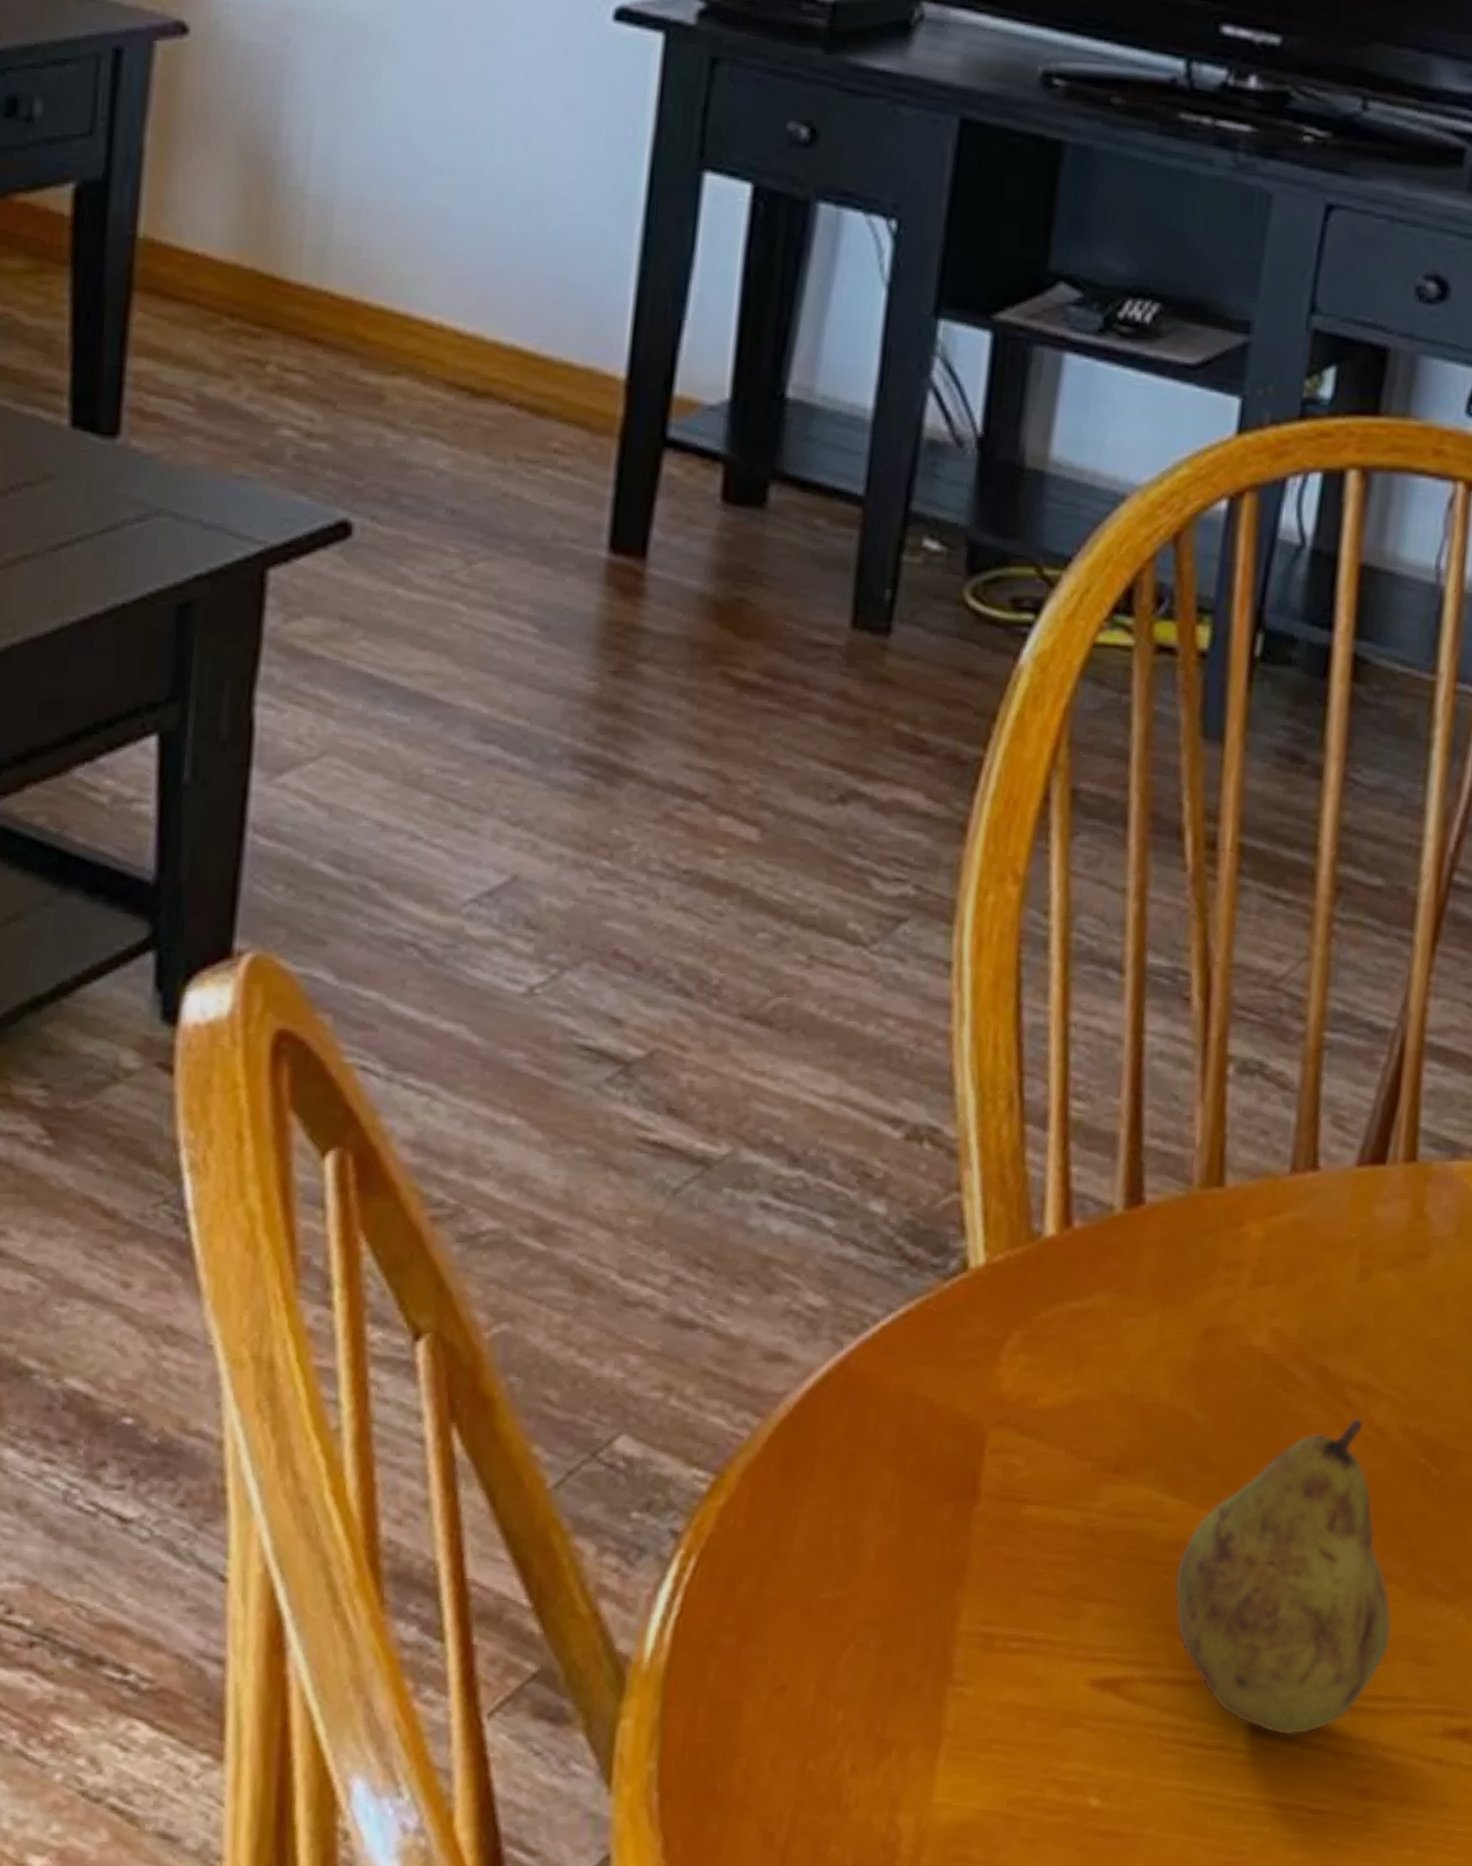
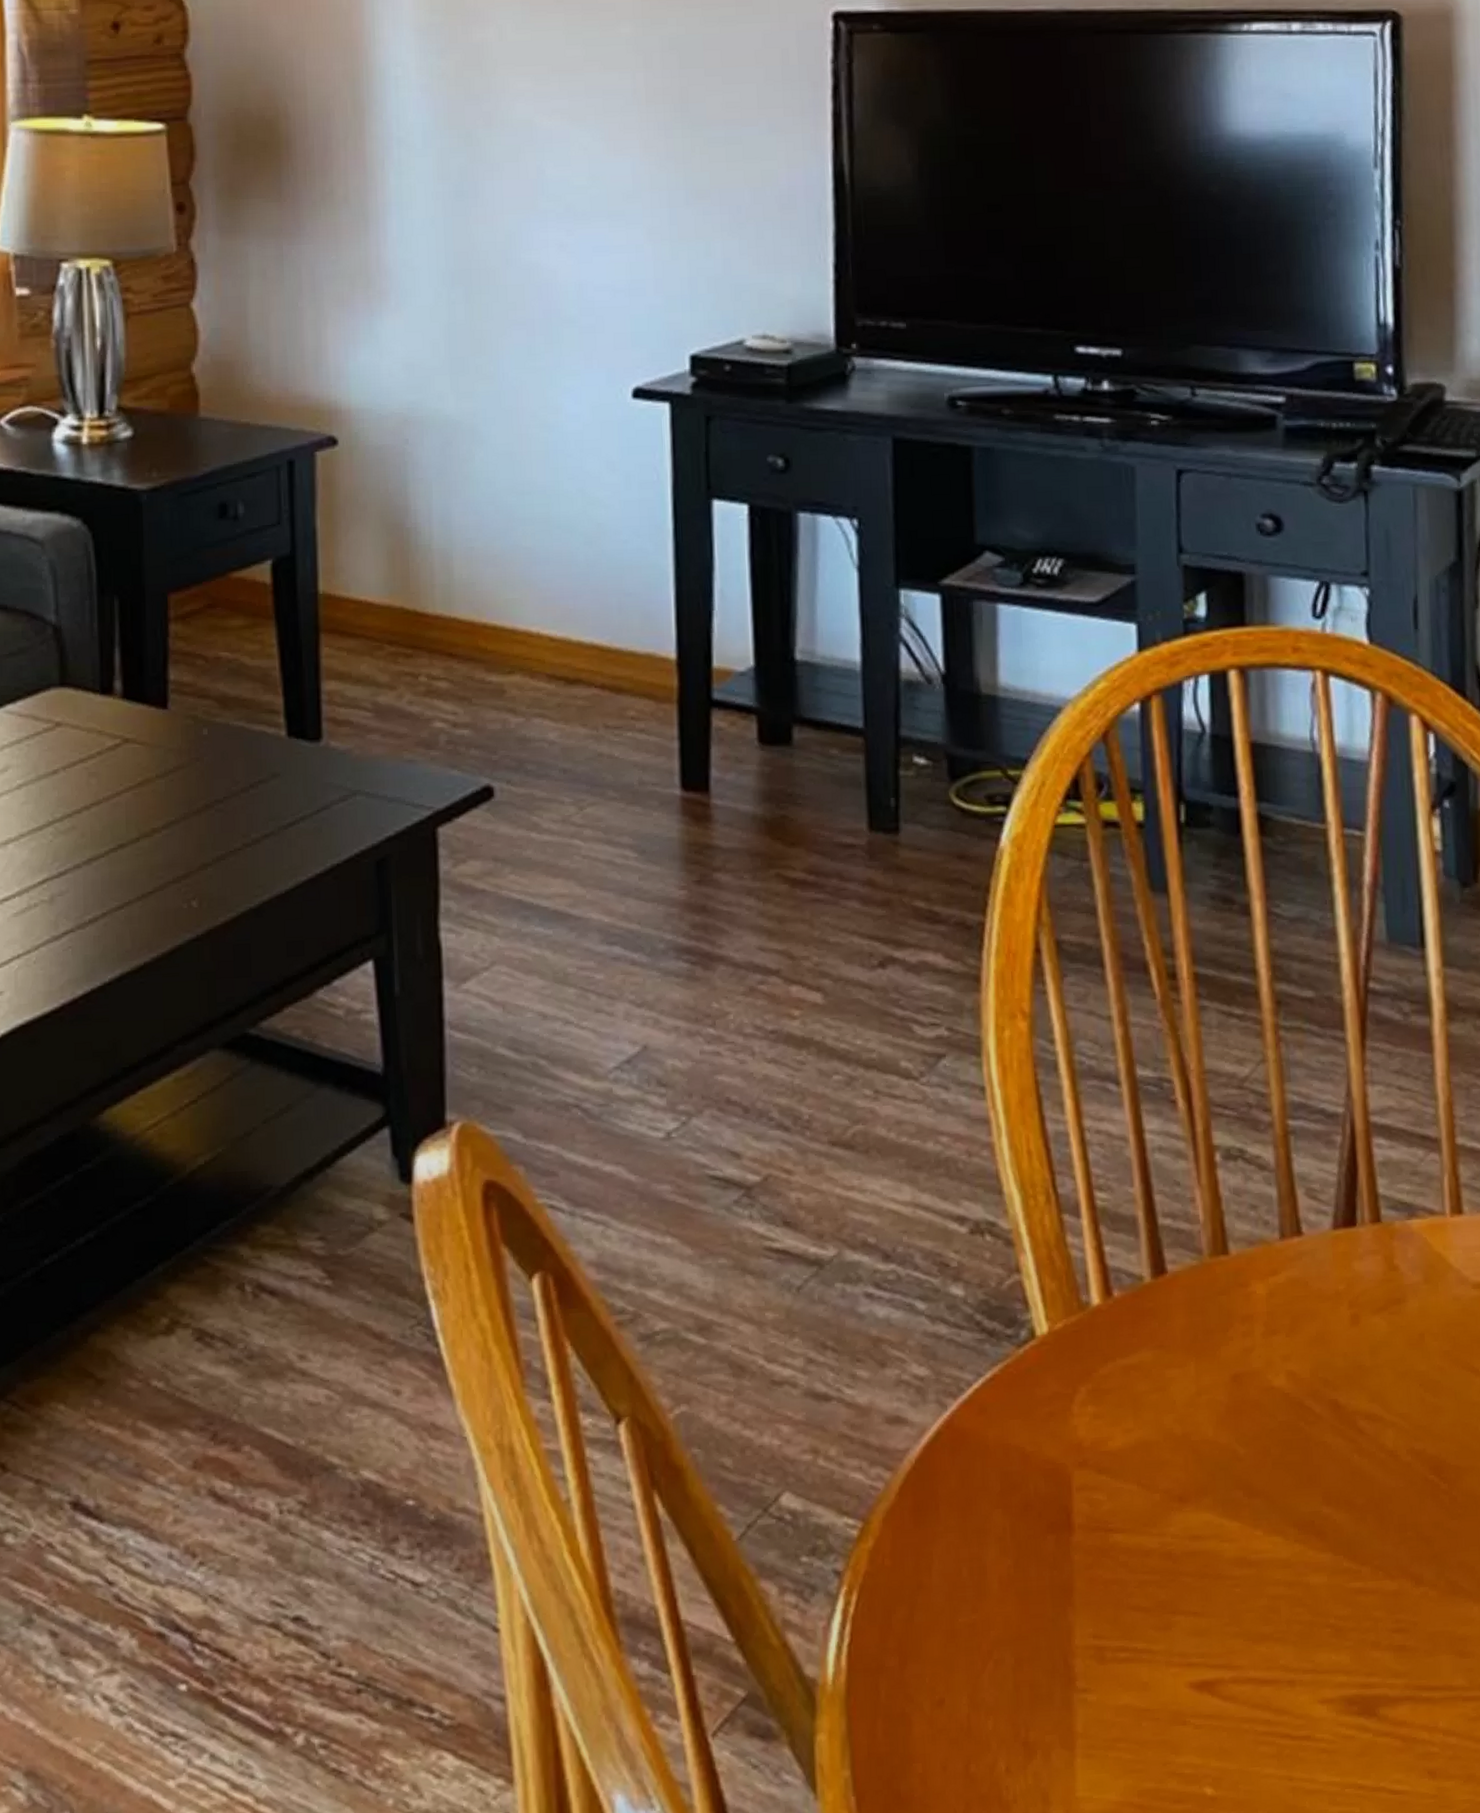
fruit: present [1174,1418,1393,1736] -> none [1243,1444,1433,1725]

